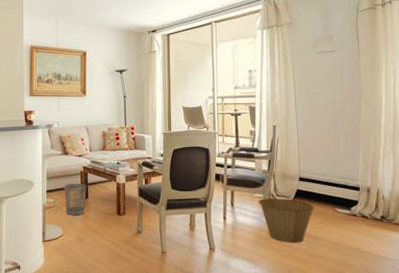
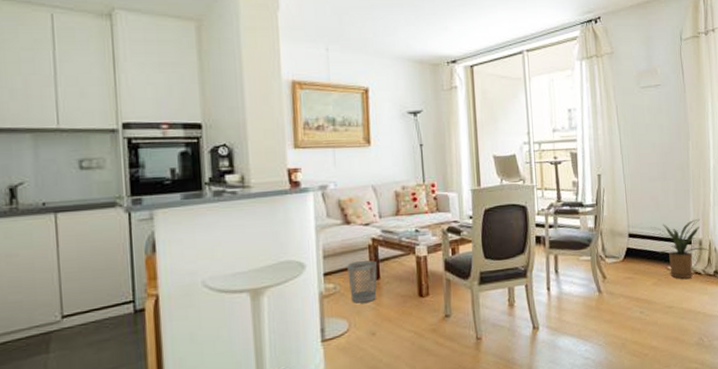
basket: present [258,198,315,243] -> none [585,259,647,312]
house plant: none [322,169,377,220] -> present [652,219,709,279]

